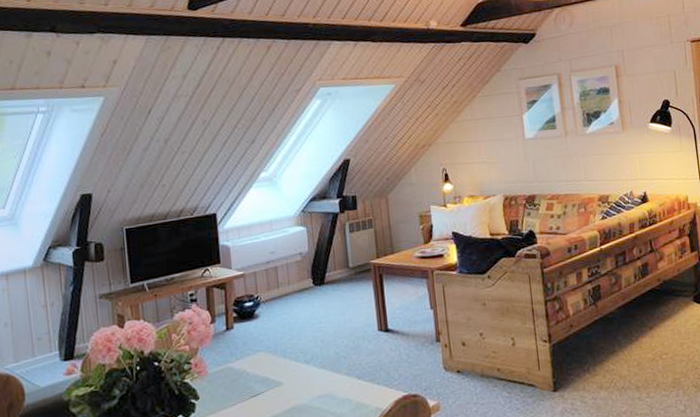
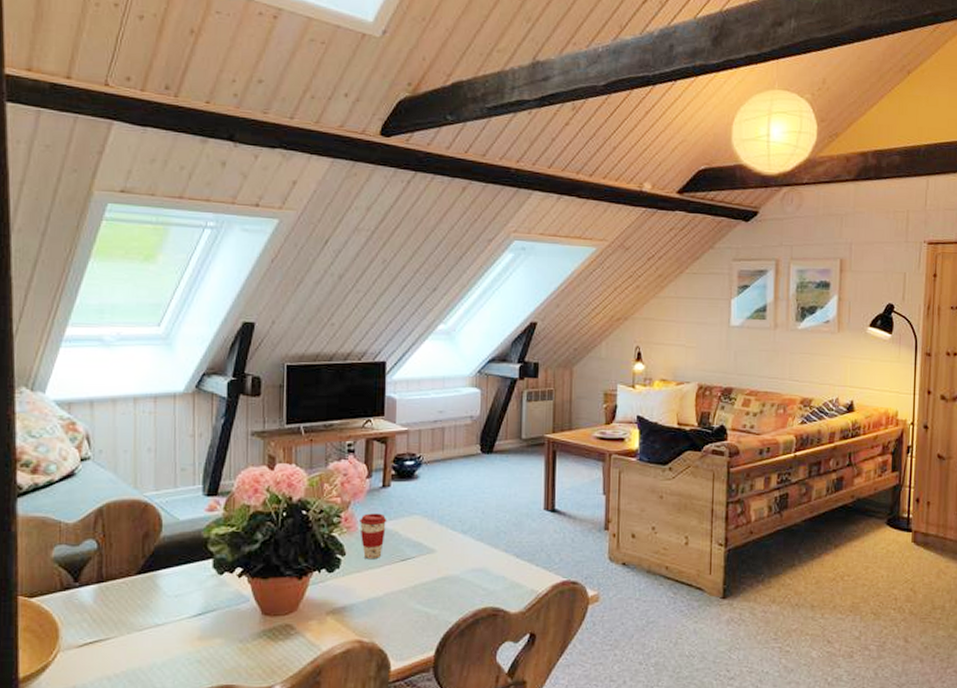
coffee cup: none [209,355,235,400] -> present [359,513,387,560]

